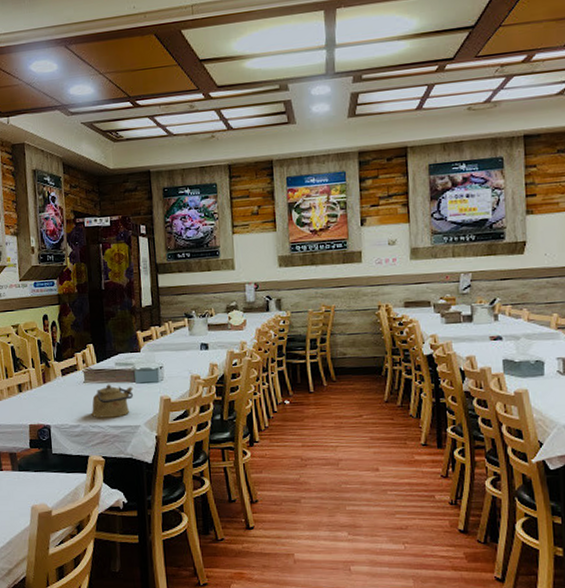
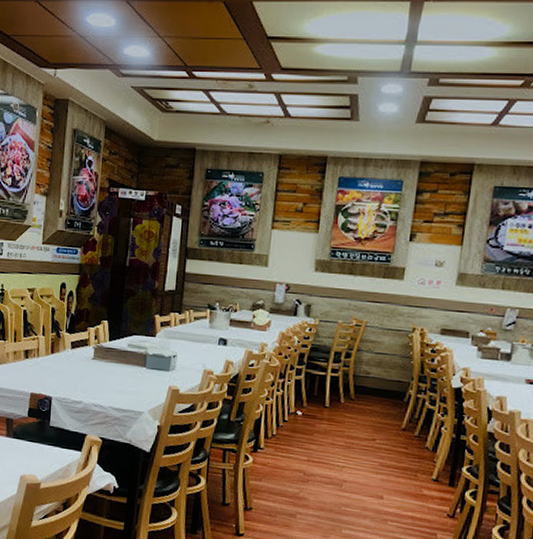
kettle: present [91,384,134,418] -> none [95,365,143,400]

